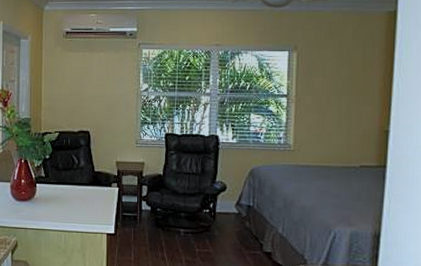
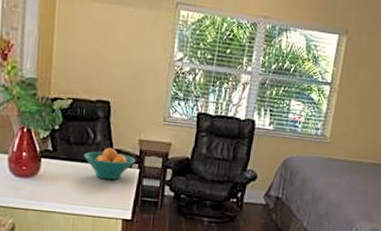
fruit bowl: none [70,170,115,199] -> present [83,147,136,180]

